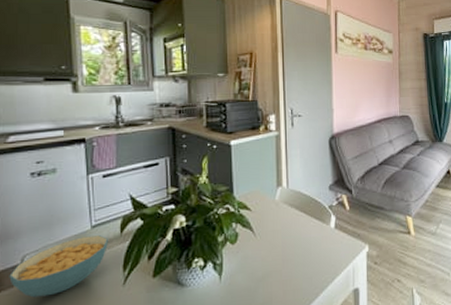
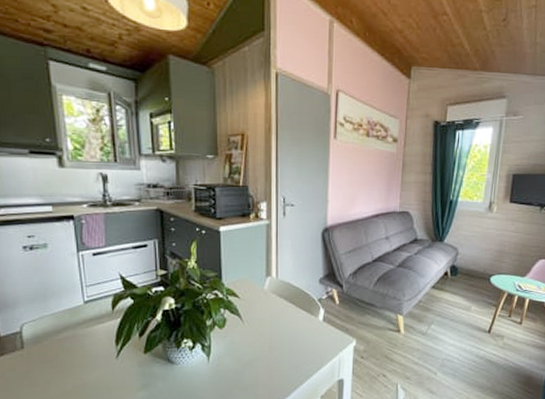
cereal bowl: present [9,235,108,298] -> none [10,311,100,362]

